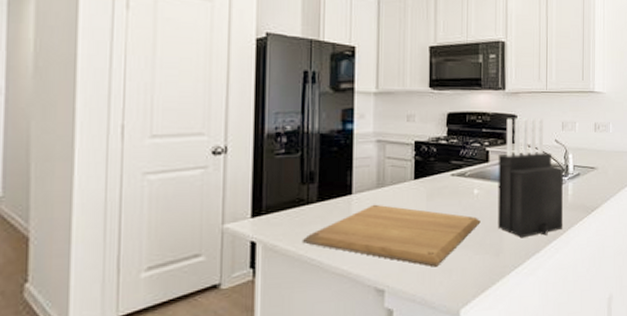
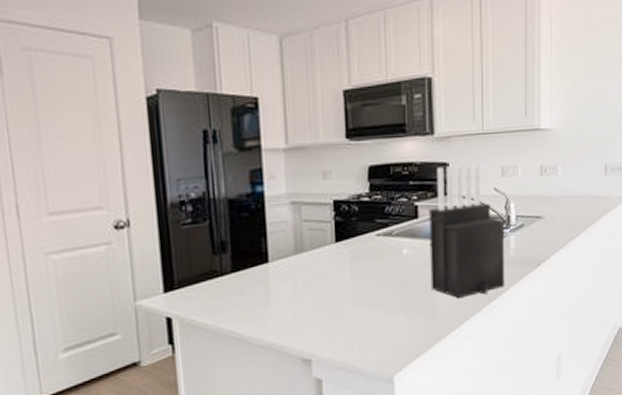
chopping board: present [302,204,481,267] -> none [219,271,412,334]

